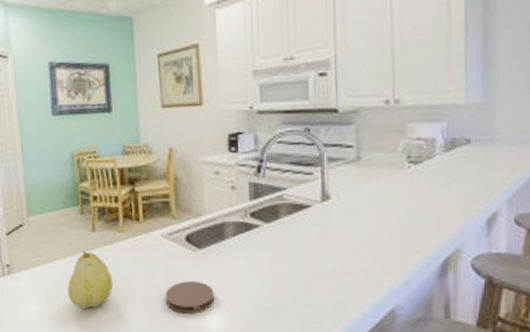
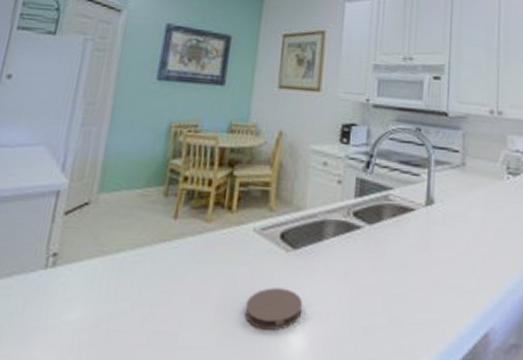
fruit: present [67,251,113,309] -> none [125,242,186,319]

